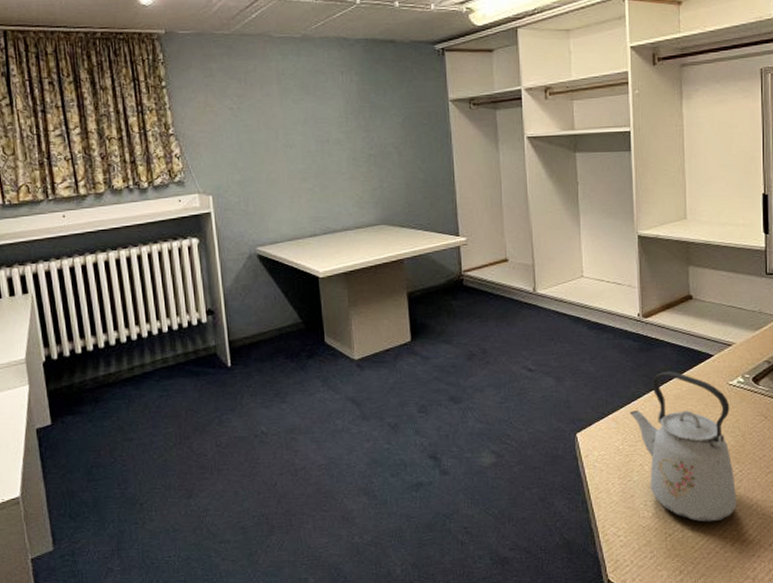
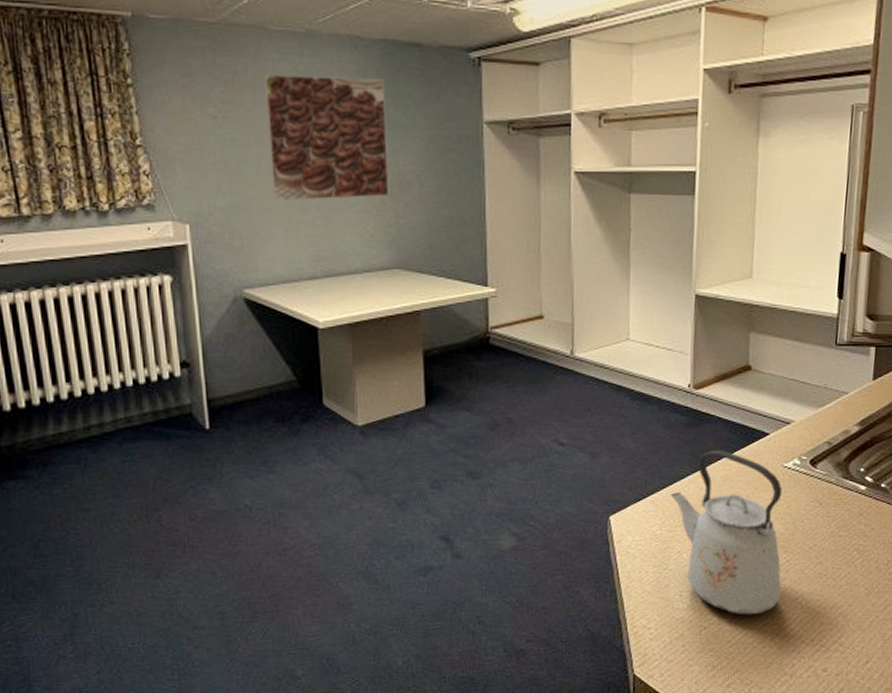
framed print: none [269,70,374,174] -> present [263,73,389,202]

